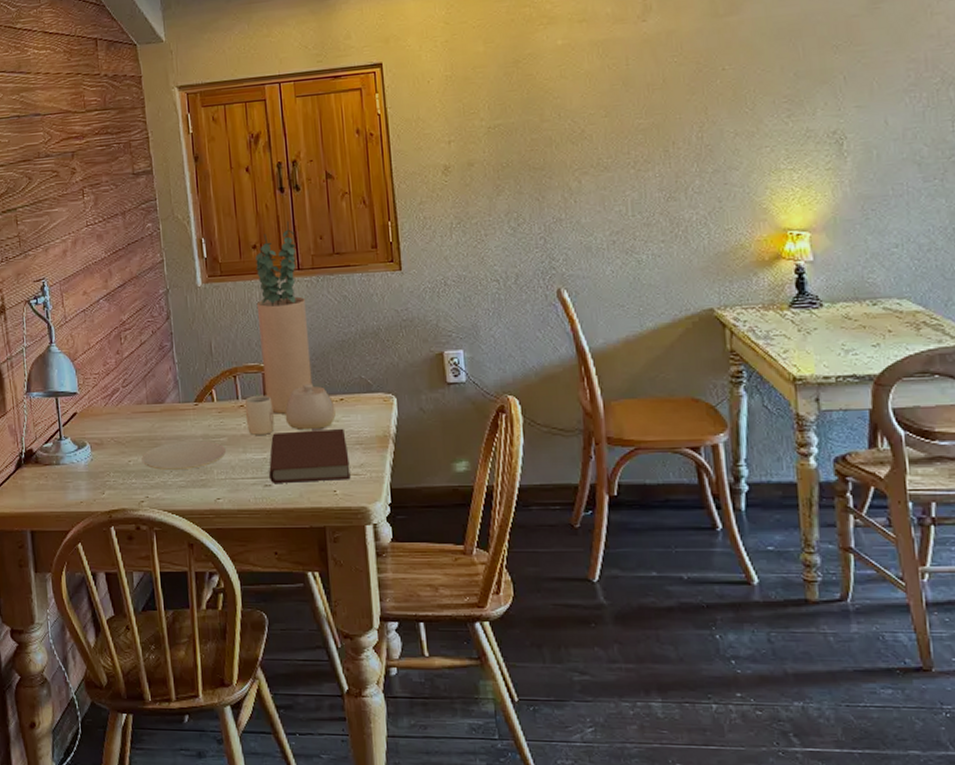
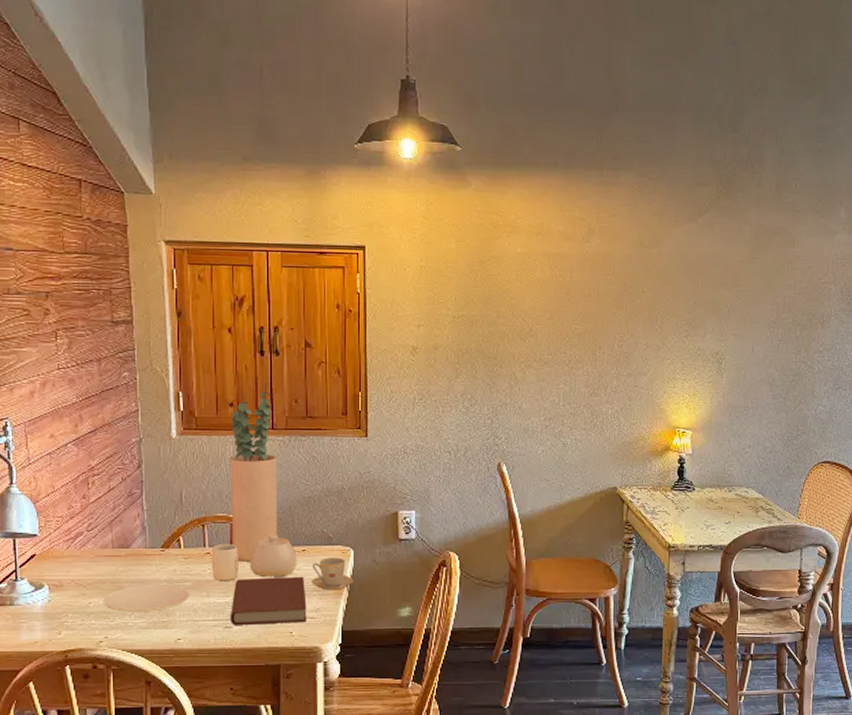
teacup: none [352,406,399,443] -> present [311,557,354,590]

